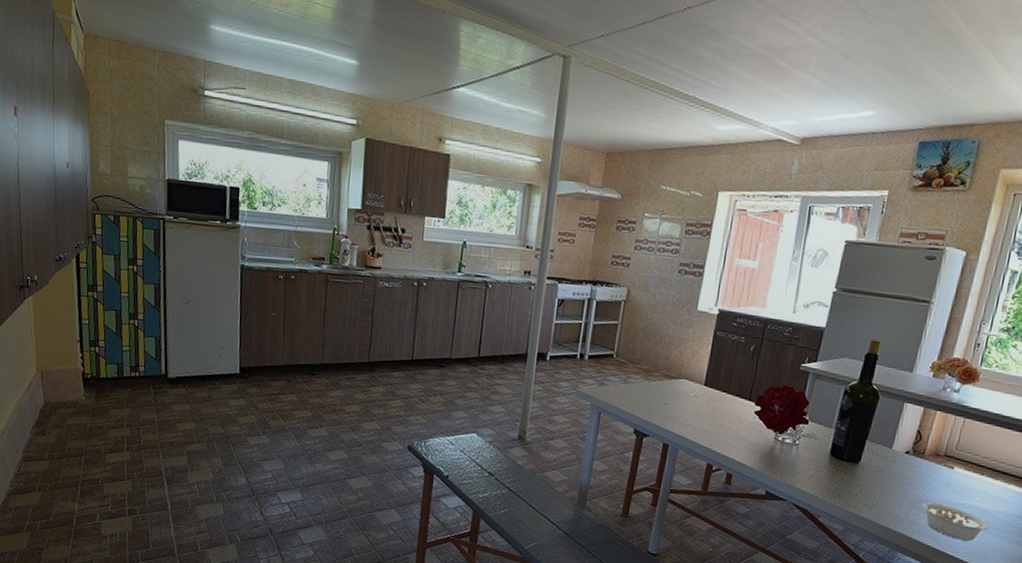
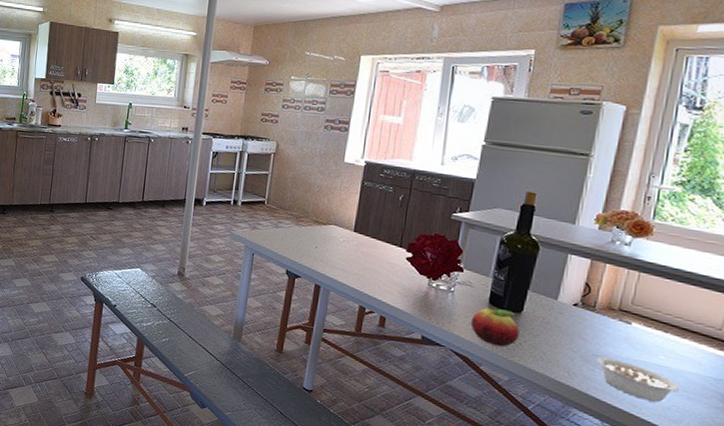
fruit: none [811,459,857,498] -> present [470,308,520,347]

